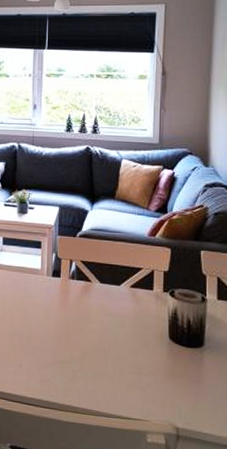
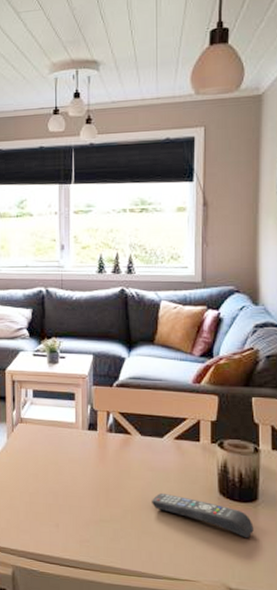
remote control: none [108,336,199,382] -> present [152,492,254,539]

